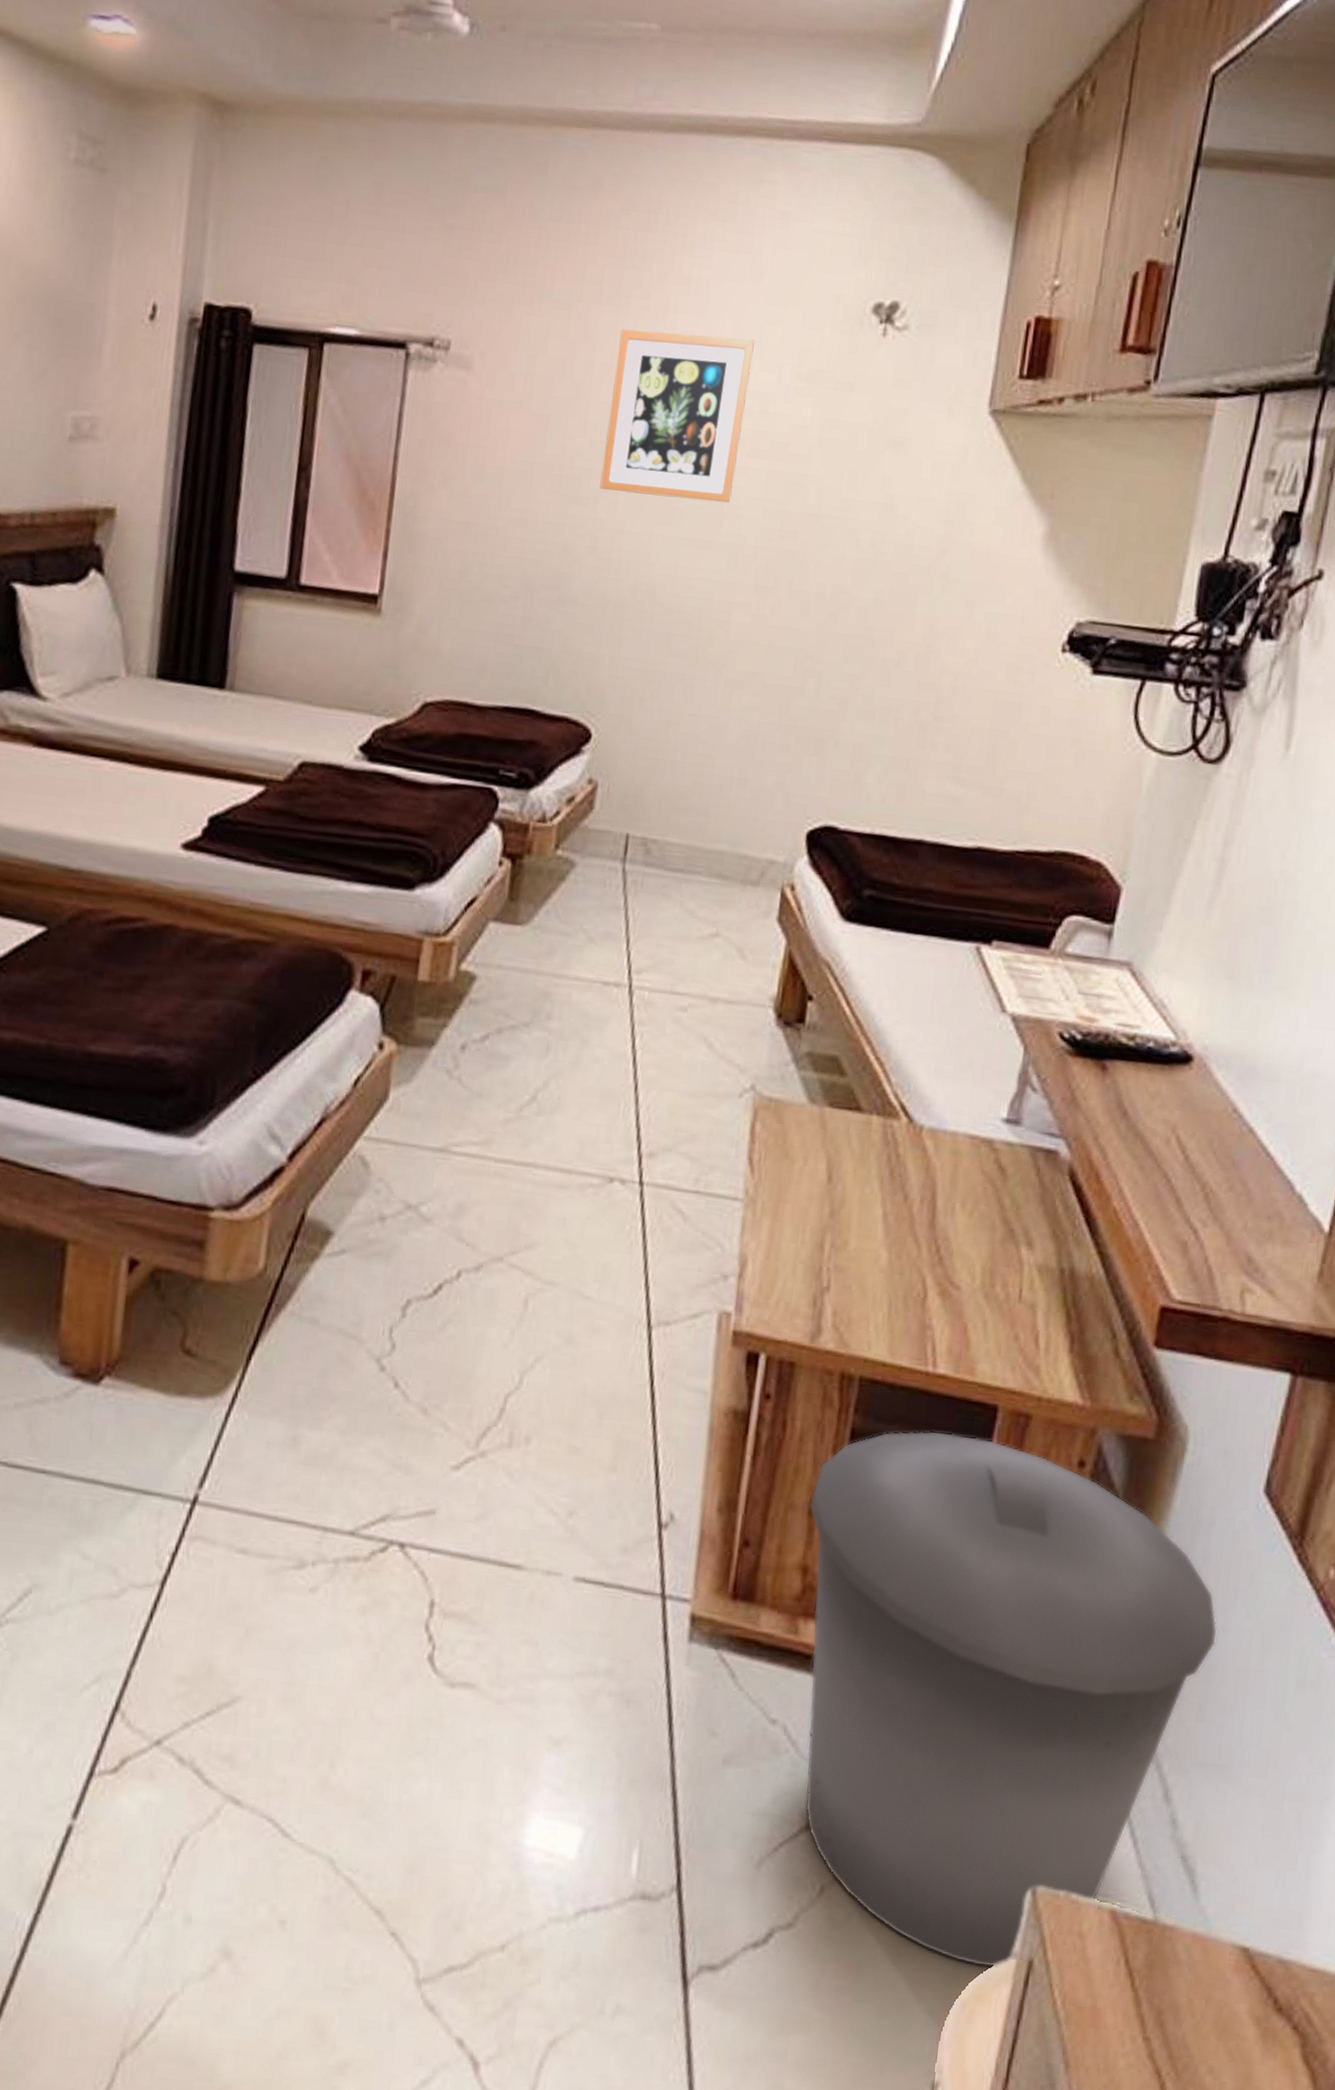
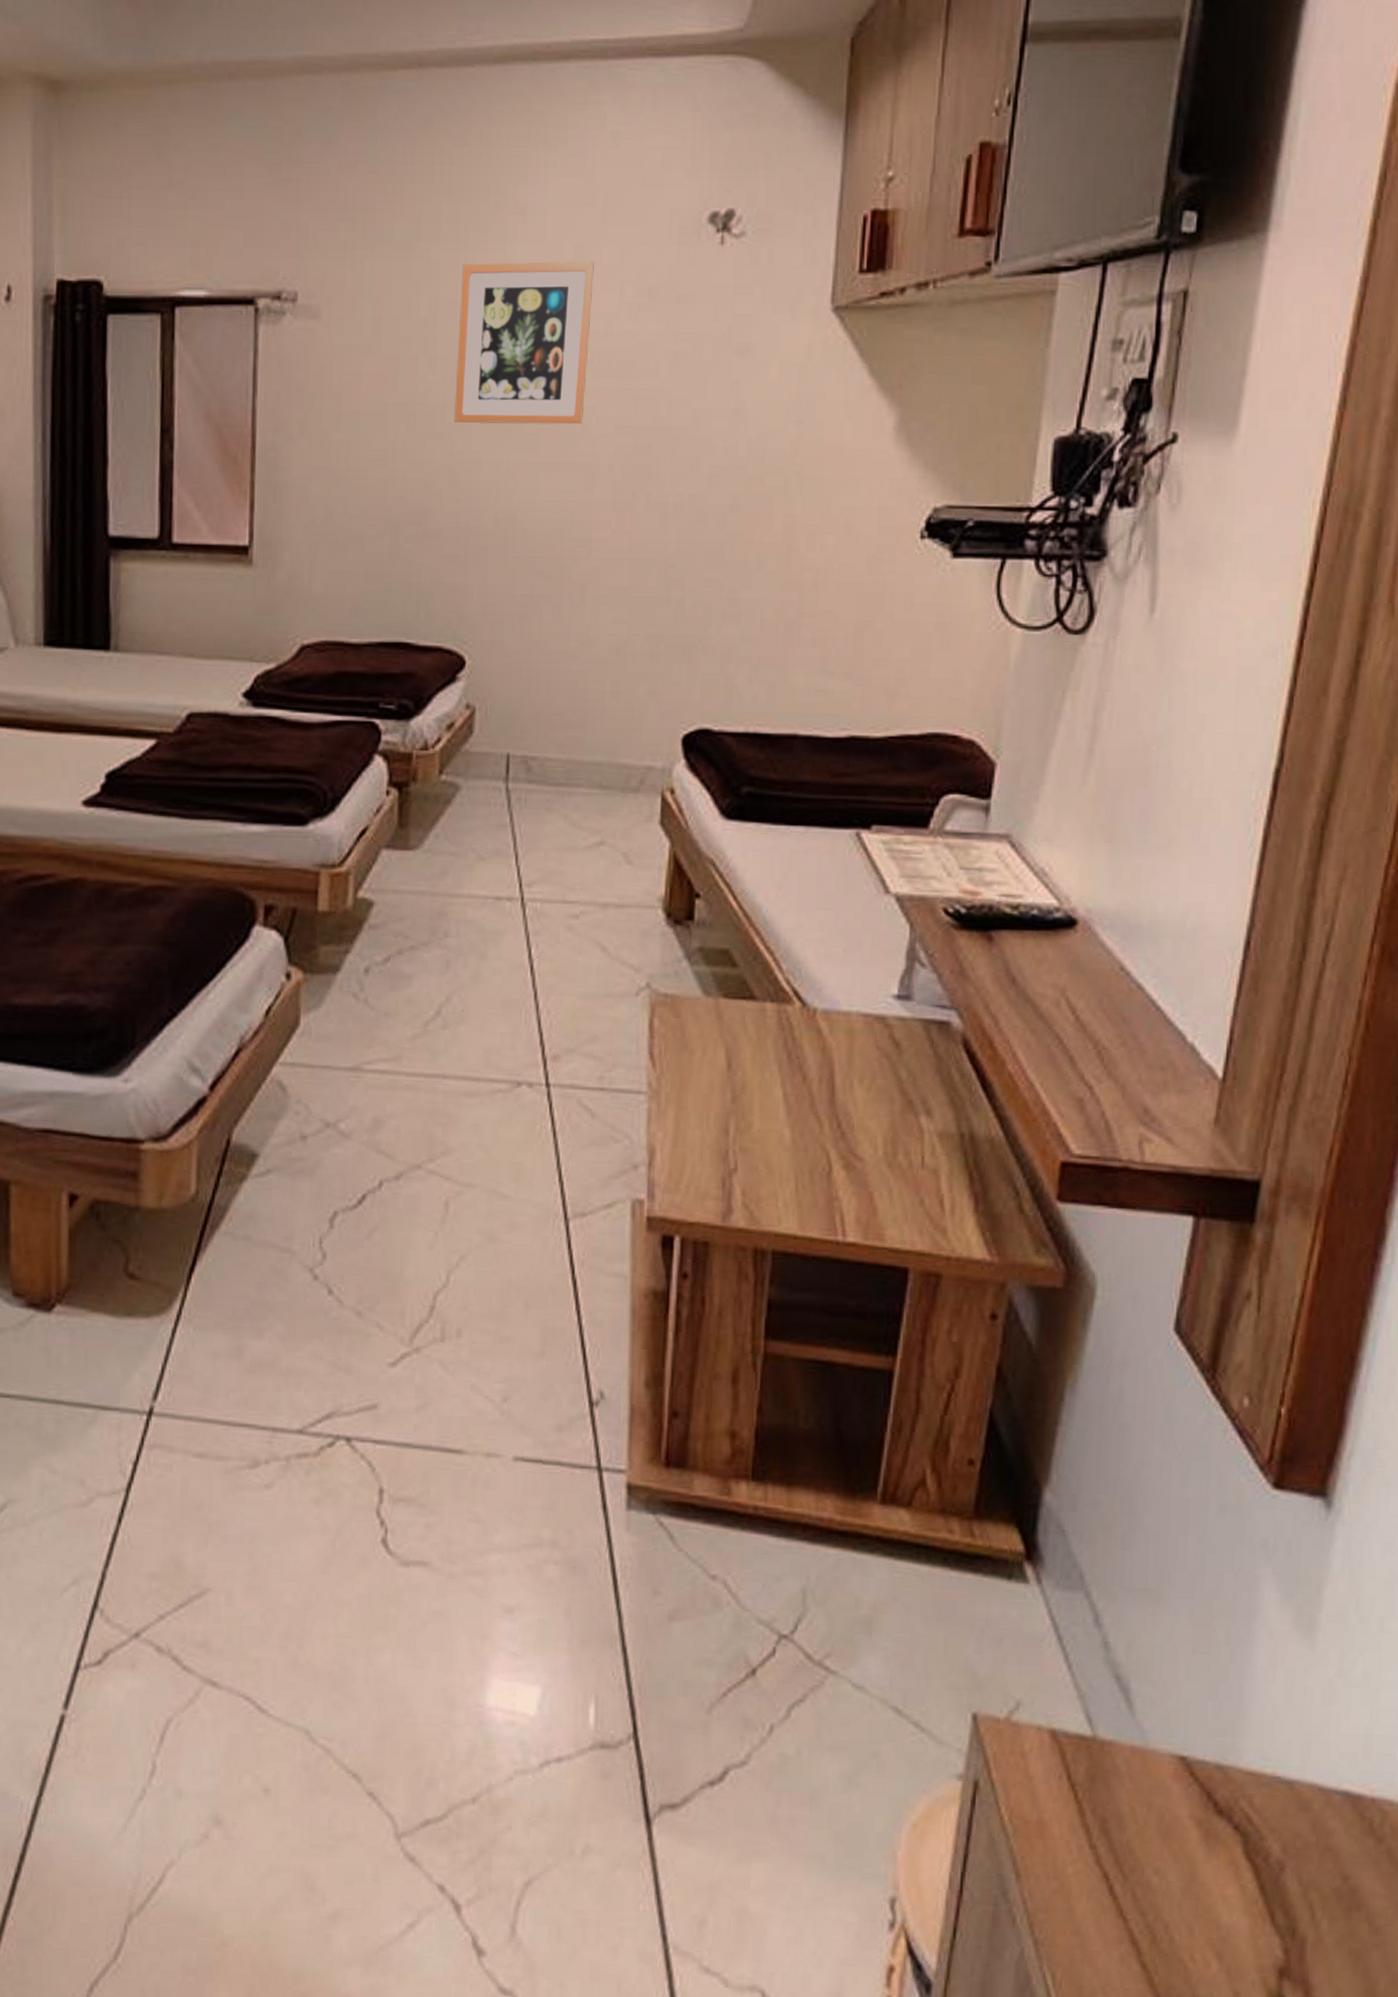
trash can: present [804,1430,1217,1968] -> none [732,1296,1137,1791]

